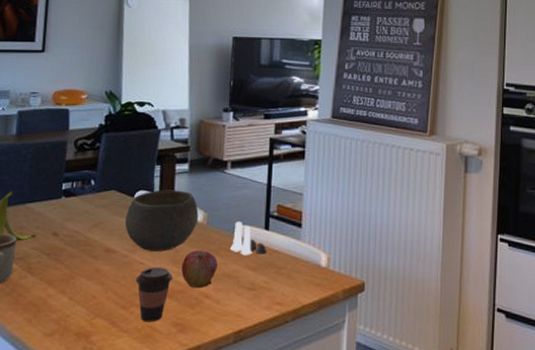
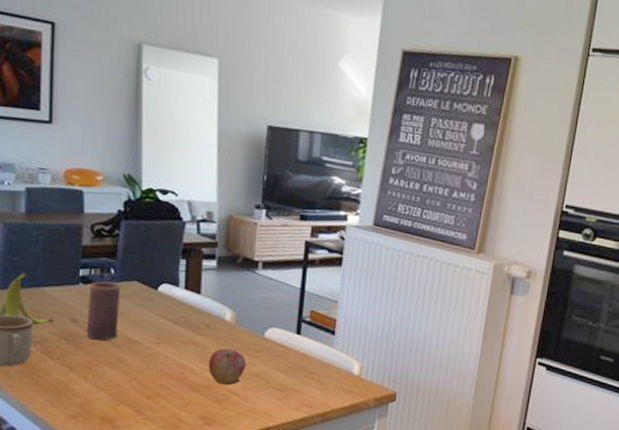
candle: none [66,193,99,252] -> present [86,281,120,340]
bowl: present [125,189,199,252] -> none [149,285,227,347]
coffee cup: present [136,267,173,322] -> none [161,361,199,413]
salt and pepper shaker set: present [230,222,267,255] -> none [260,324,298,358]

